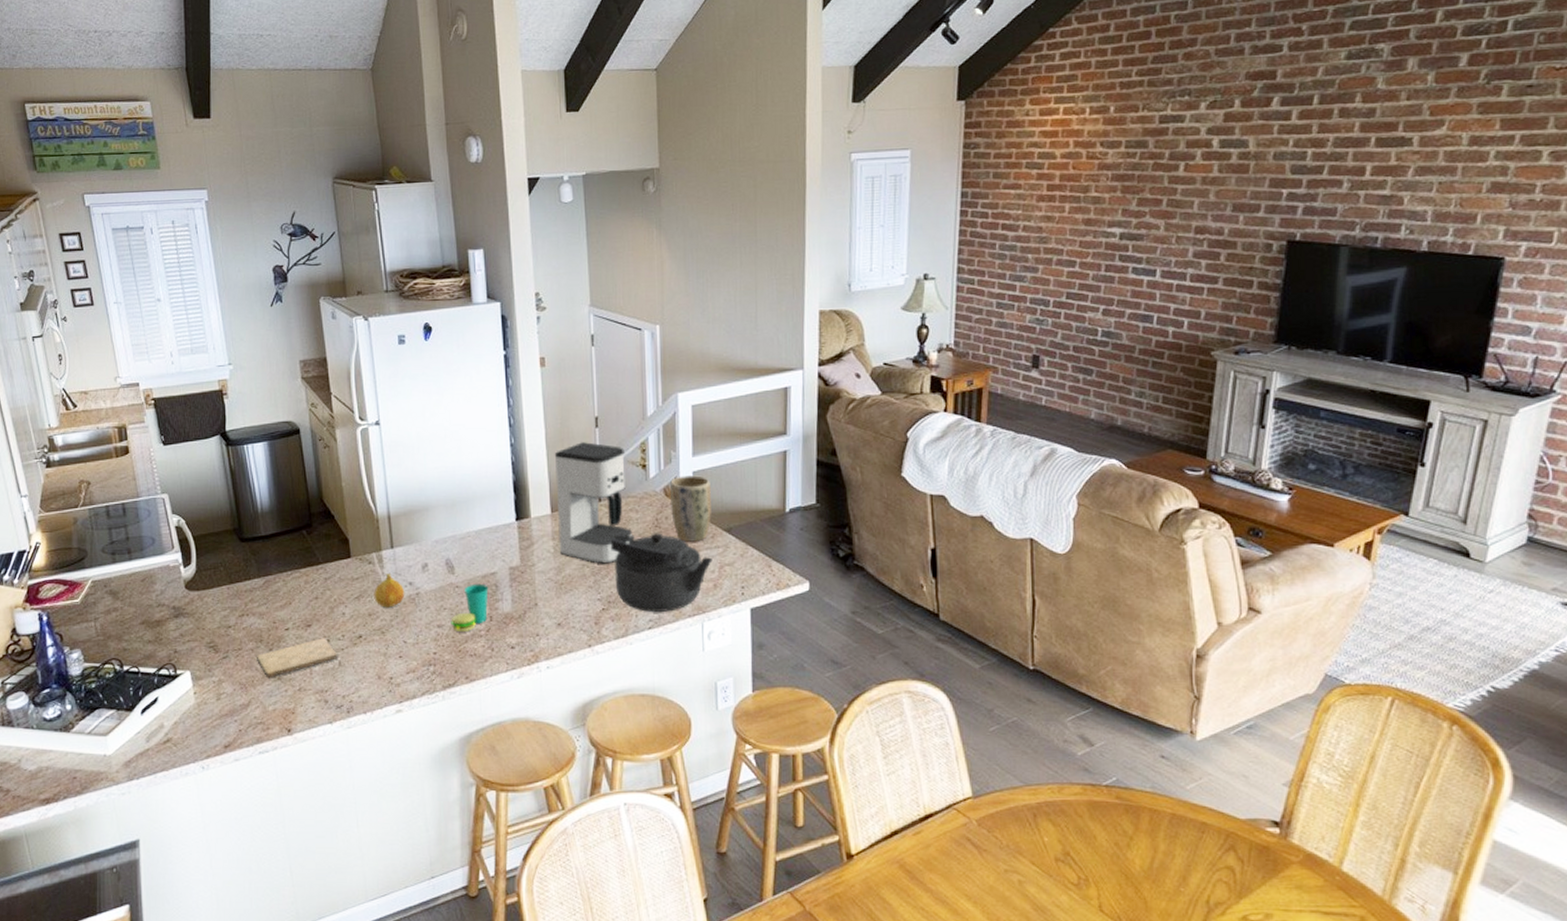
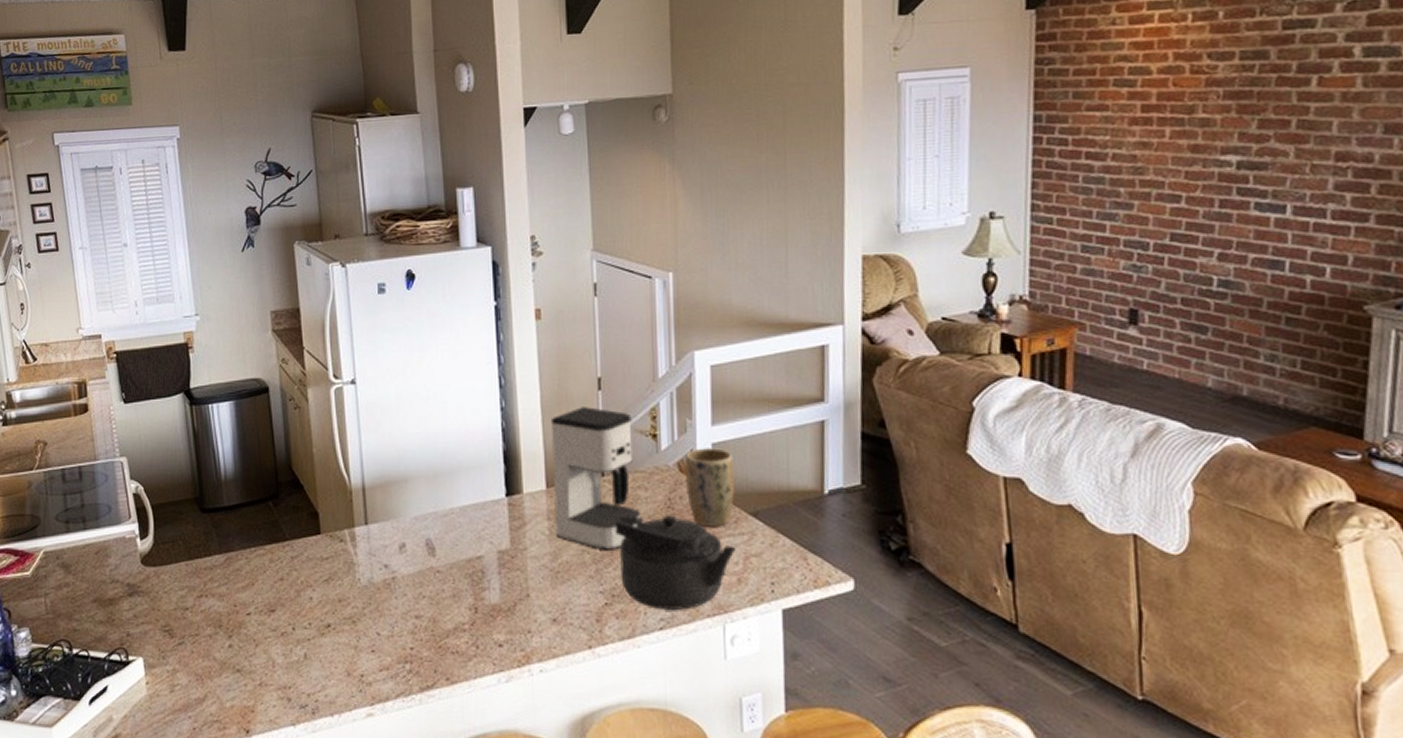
cutting board: present [257,638,338,677] -> none [215,625,304,669]
fruit: present [374,572,405,608] -> none [345,552,380,593]
cup: present [451,583,489,631] -> none [430,568,474,624]

